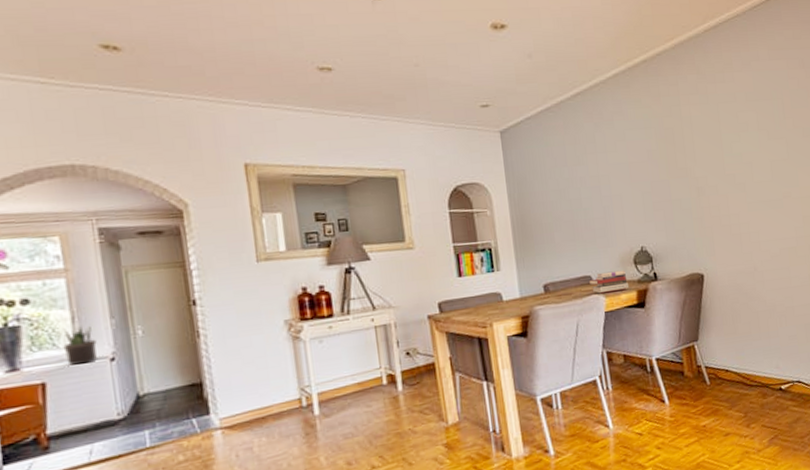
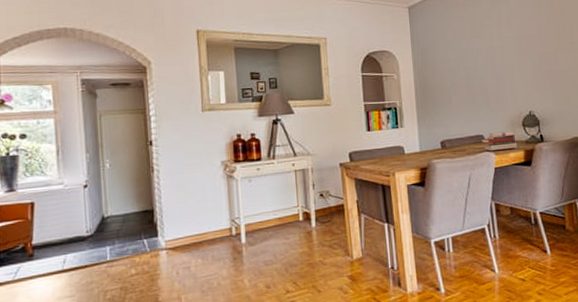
planter: present [62,326,97,366] -> none [49,158,74,189]

